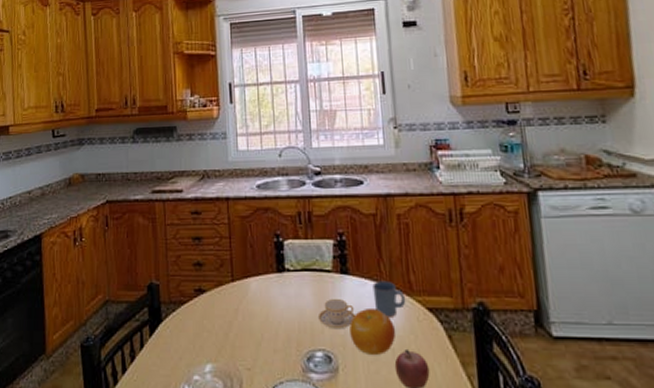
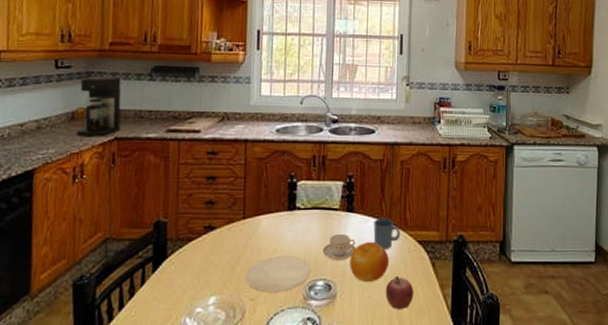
coffee maker: none [74,141,110,201] -> present [76,76,122,137]
plate: none [239,321,308,362] -> present [245,255,312,293]

